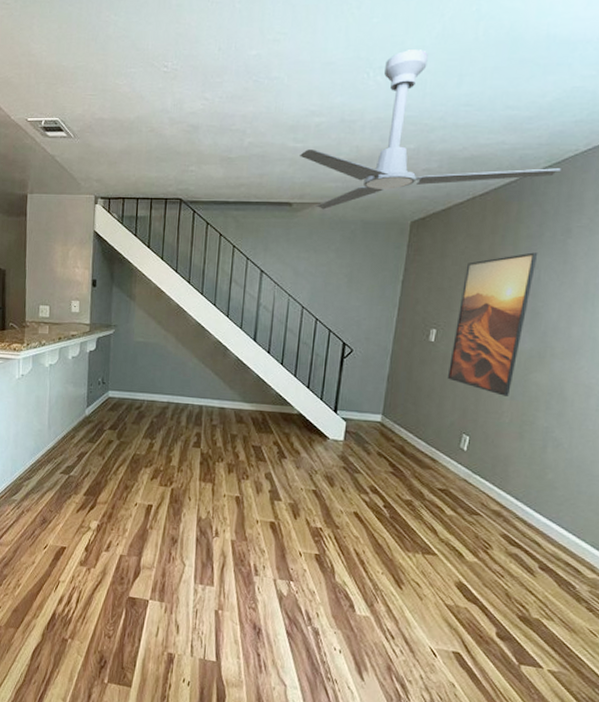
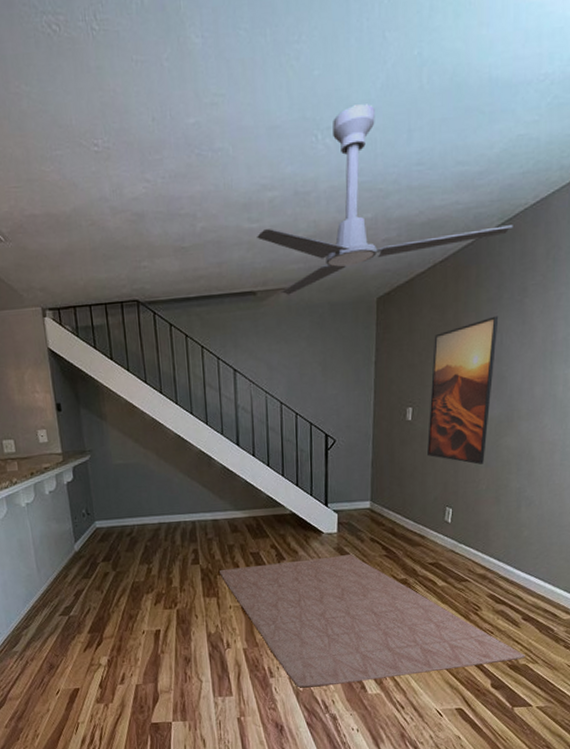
rug: none [219,457,539,612] -> present [220,554,525,688]

